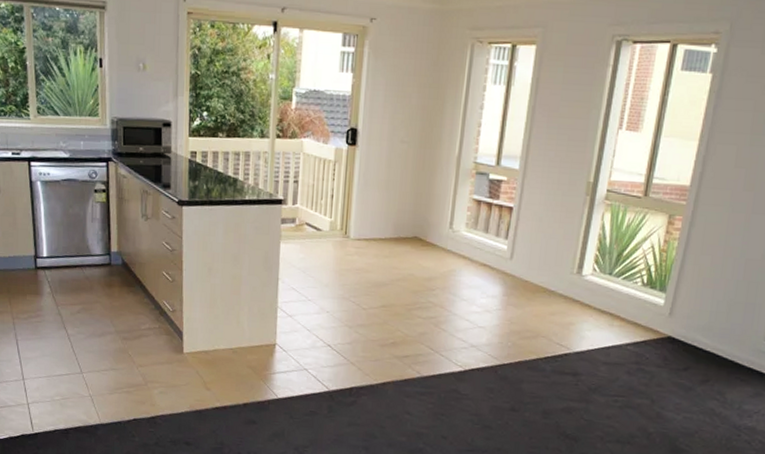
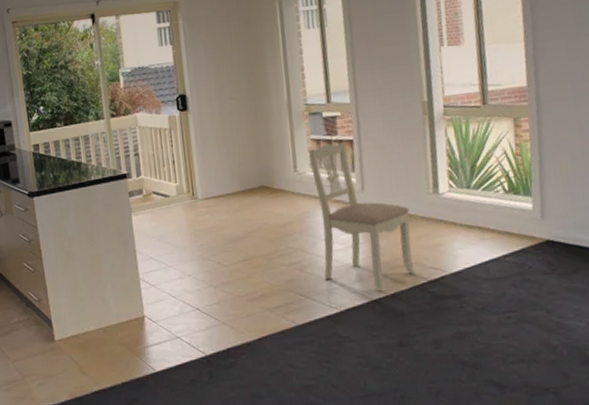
dining chair: none [457,206,551,357] -> present [309,142,415,291]

